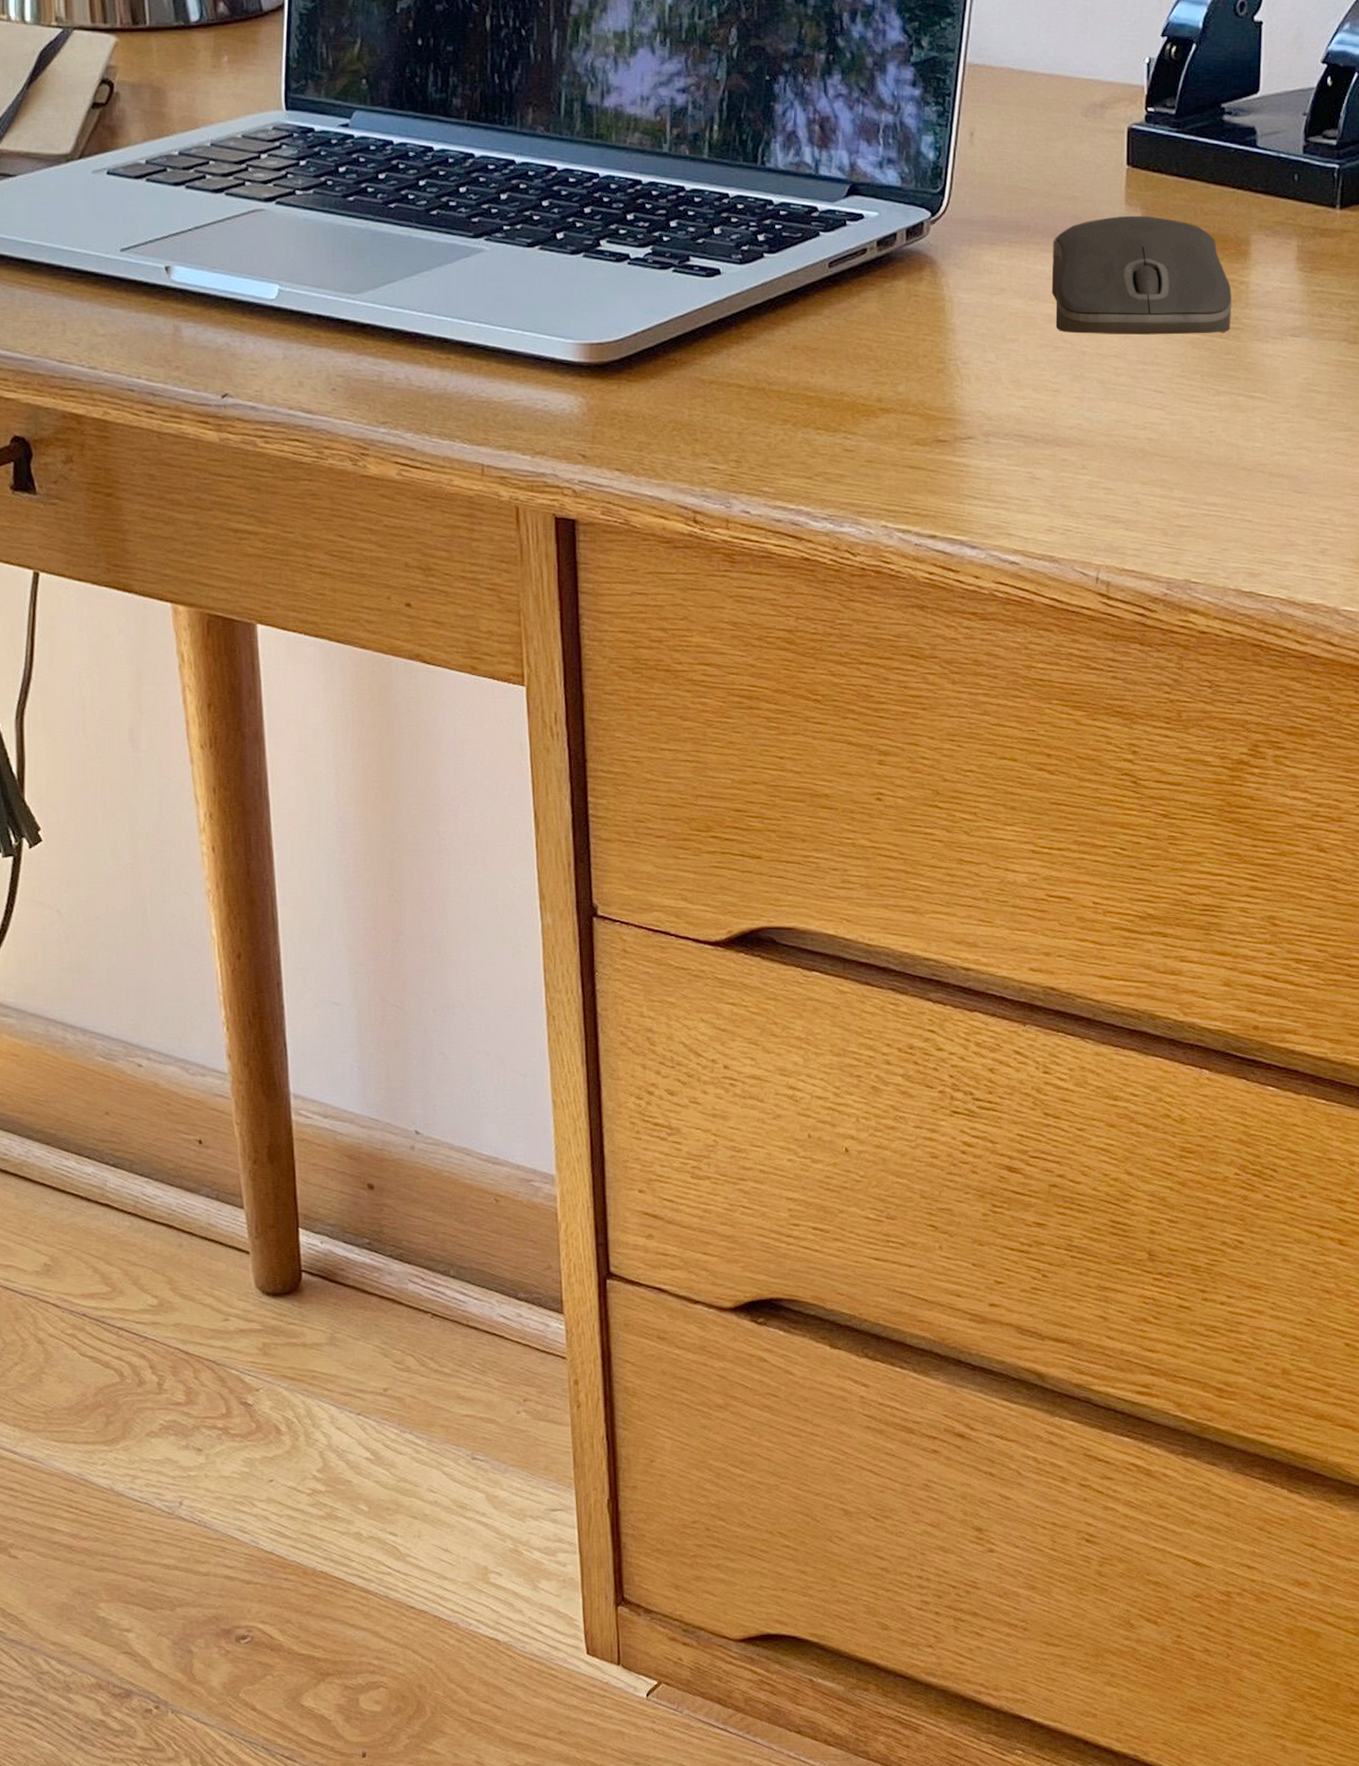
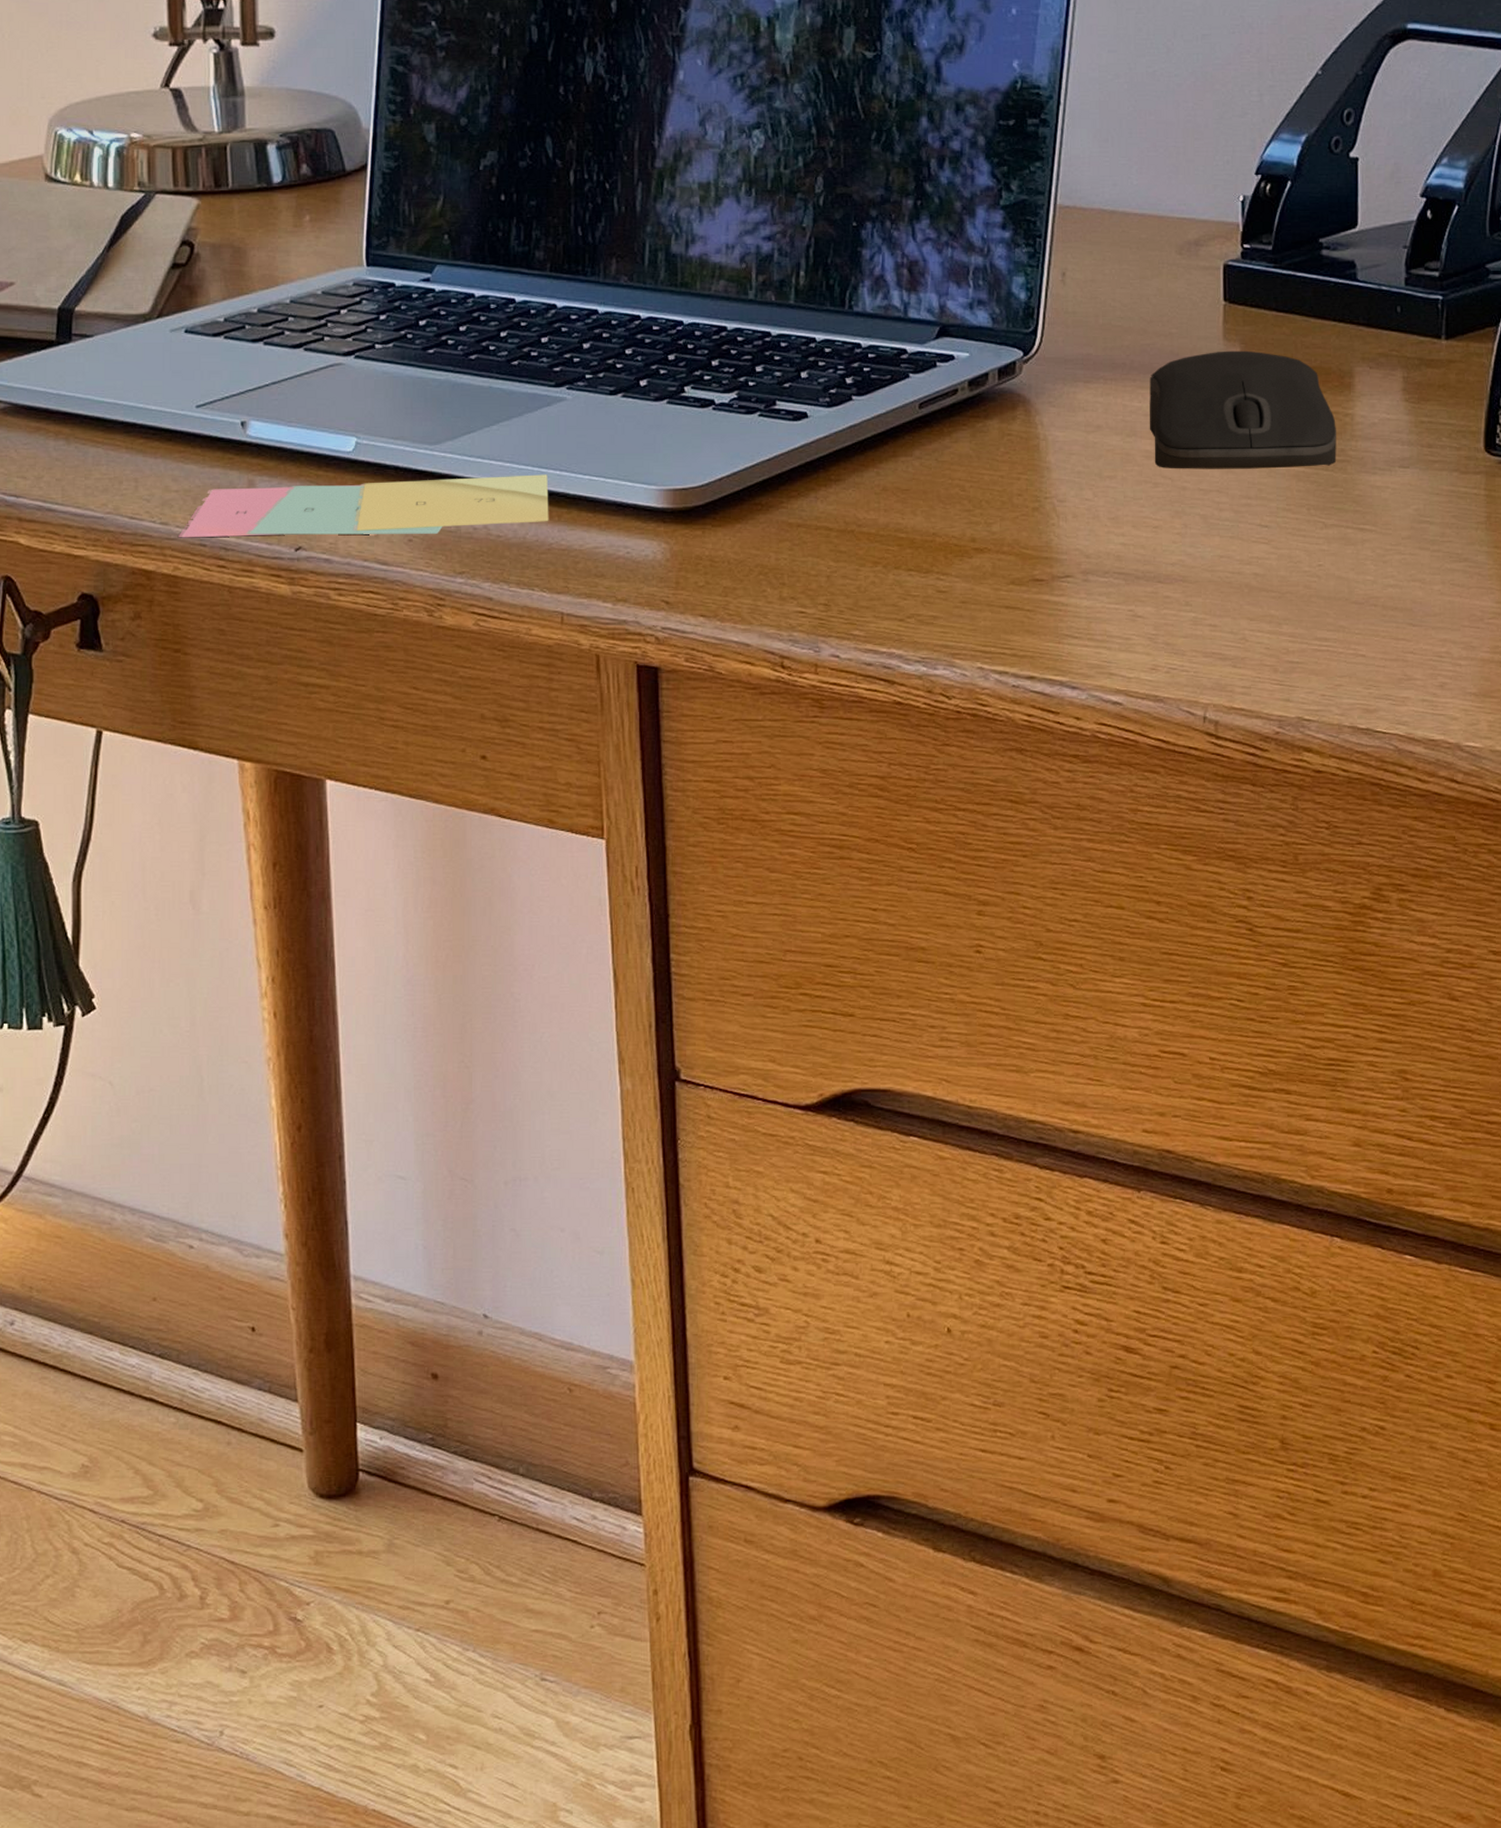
sticky notes: none [107,326,469,384] -> present [179,474,549,538]

